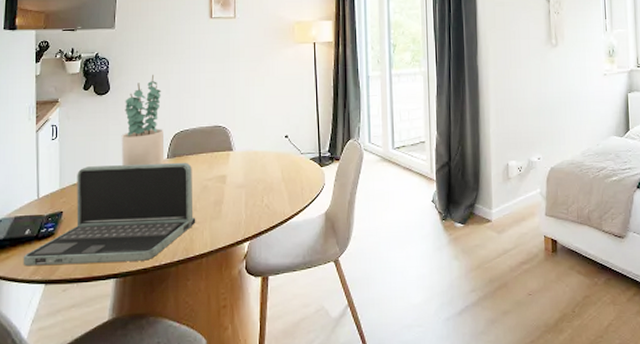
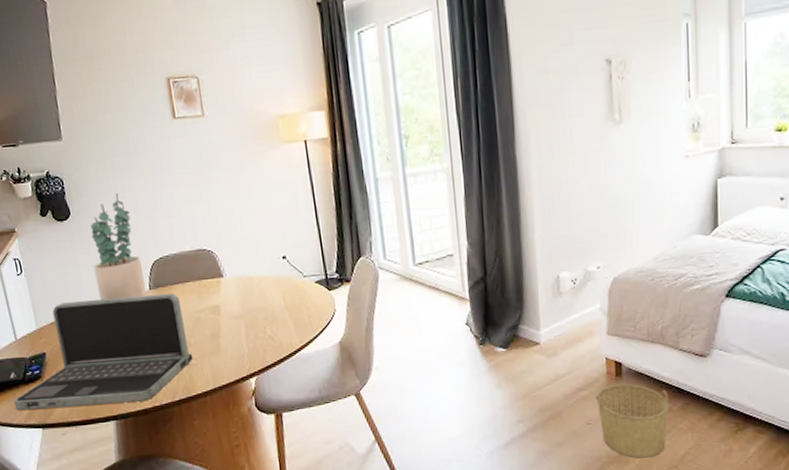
basket: none [536,259,595,328] -> present [595,383,669,458]

